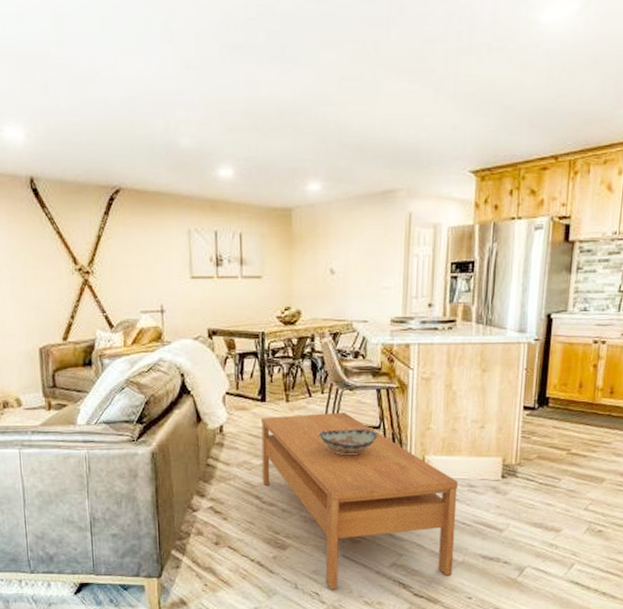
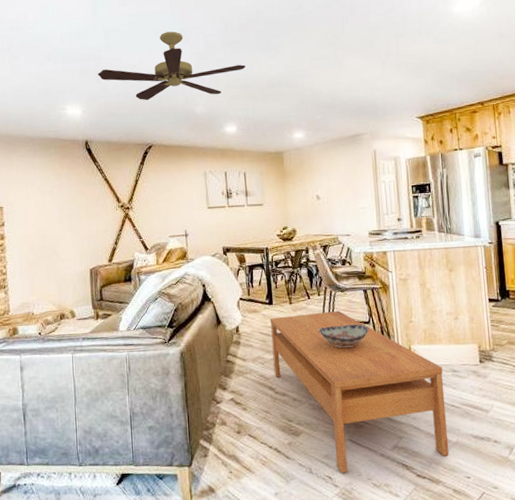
ceiling fan: none [45,23,250,125] -> present [98,31,245,101]

